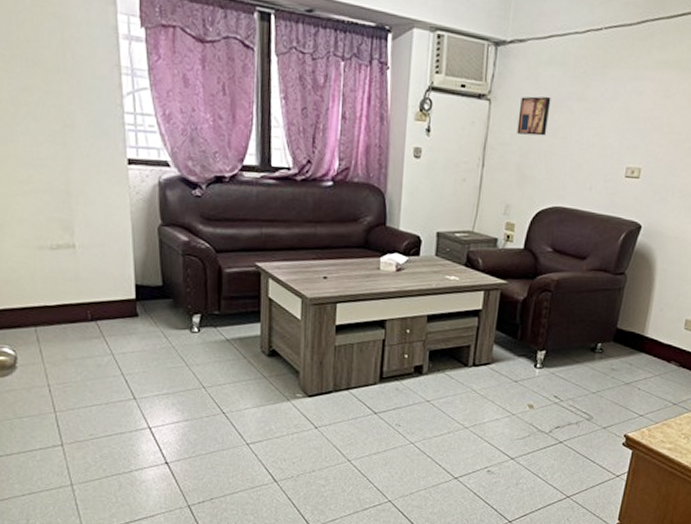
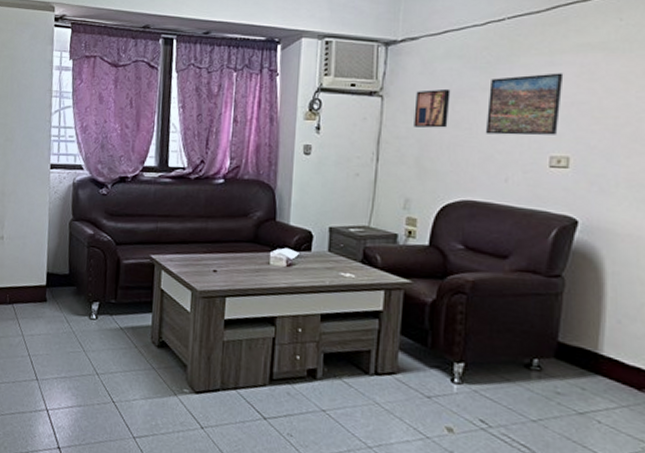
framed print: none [577,87,645,148] -> present [485,73,564,135]

